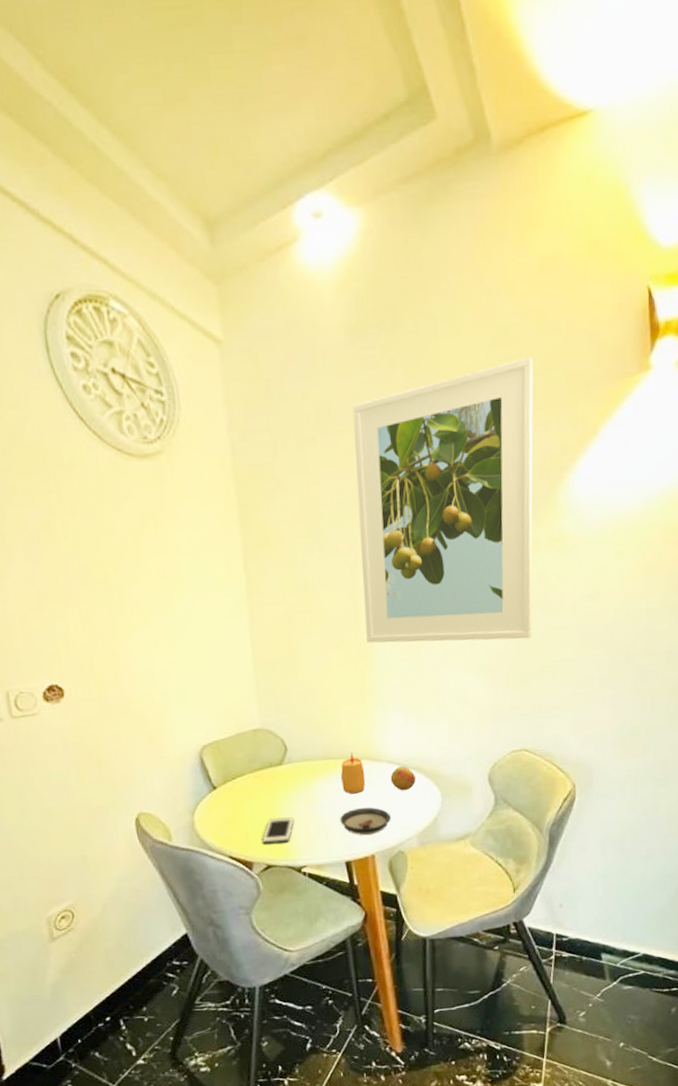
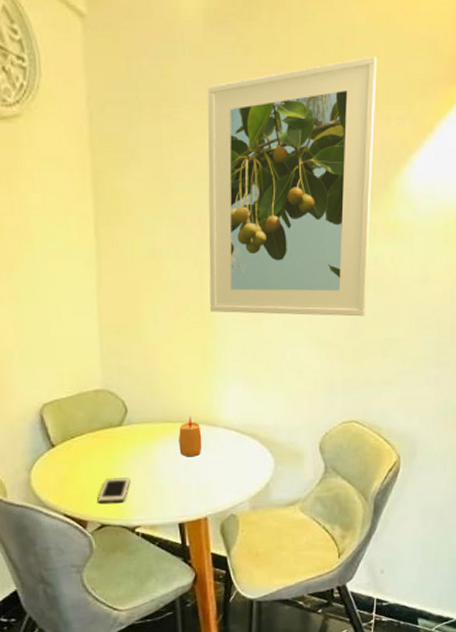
saucer: present [340,807,391,836] -> none [175,470,225,498]
fruit: present [390,766,416,791] -> none [226,431,250,456]

